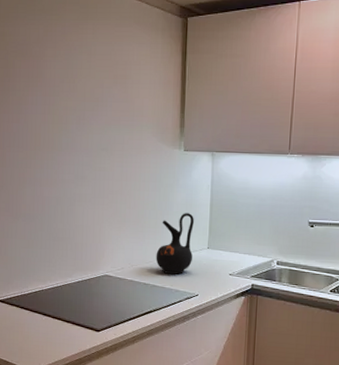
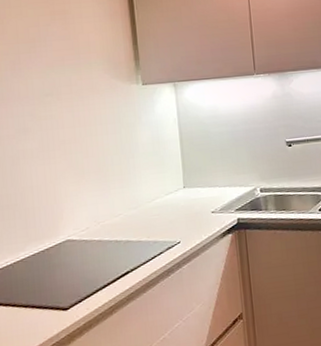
ceramic jug: present [156,213,194,275] -> none [125,152,168,225]

